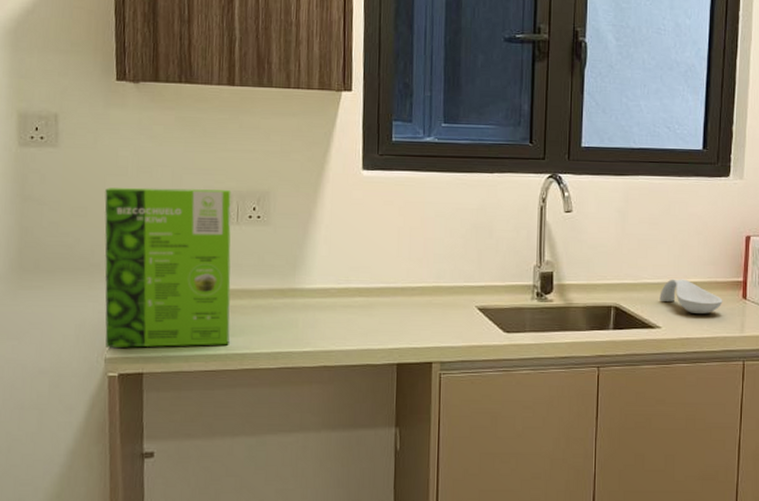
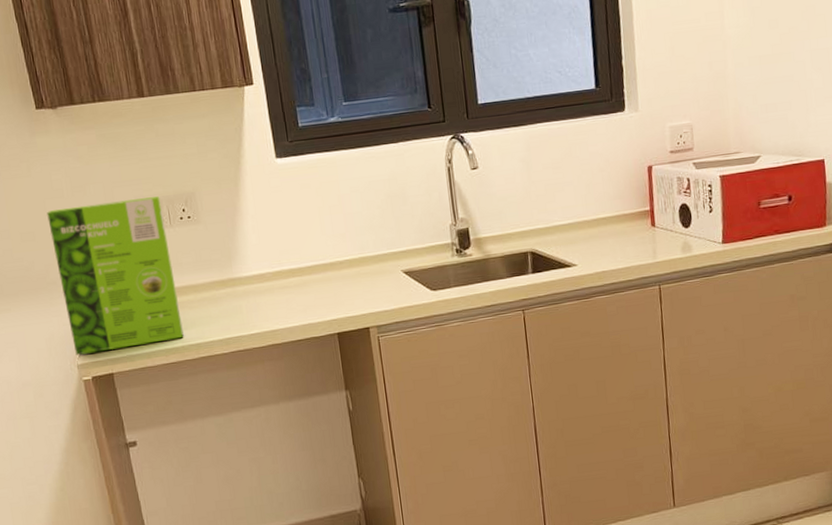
spoon rest: present [659,279,723,314] -> none [572,216,633,248]

